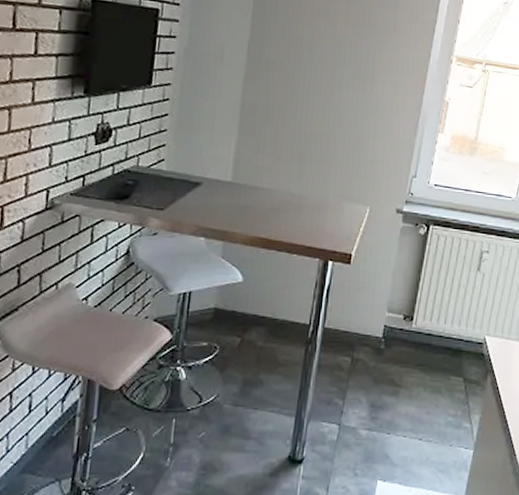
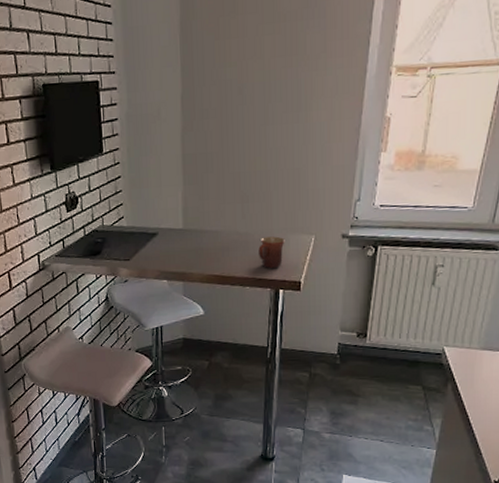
mug: none [310,202,340,238] -> present [258,236,285,269]

